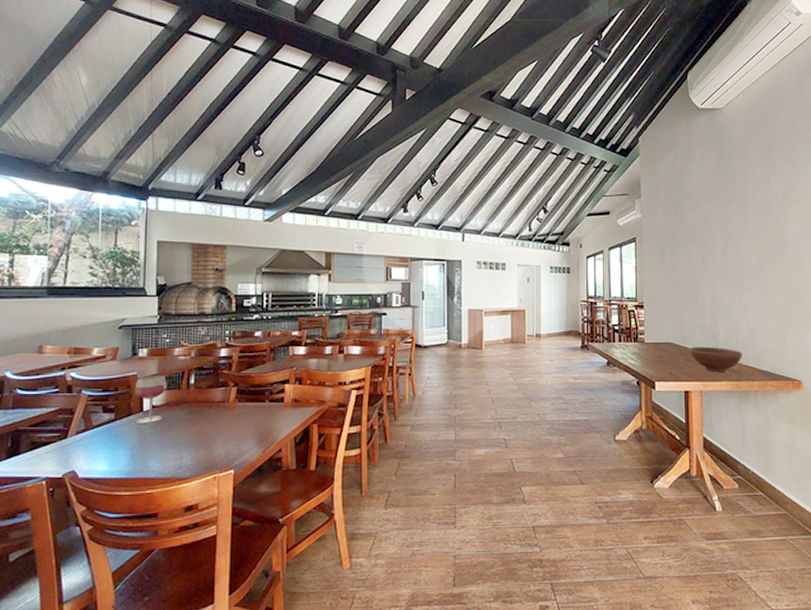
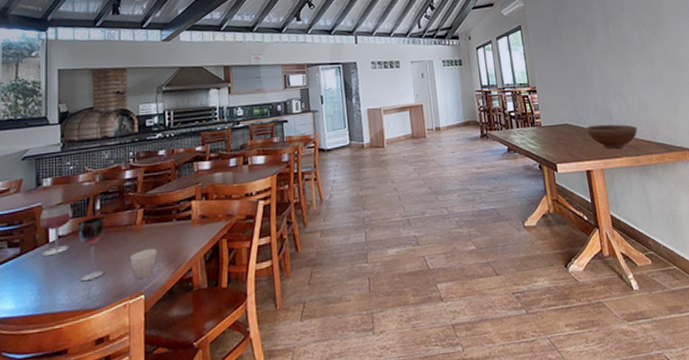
wineglass: none [171,391,199,452] -> present [77,216,105,282]
cup: none [222,426,248,454] -> present [130,248,157,279]

